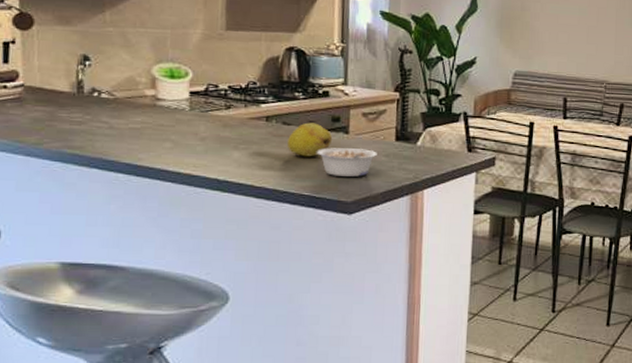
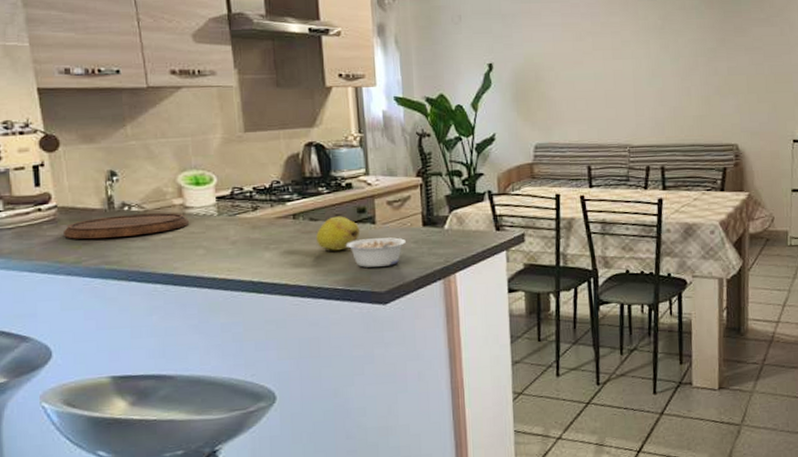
cutting board: none [27,100,159,123] -> present [64,213,189,239]

